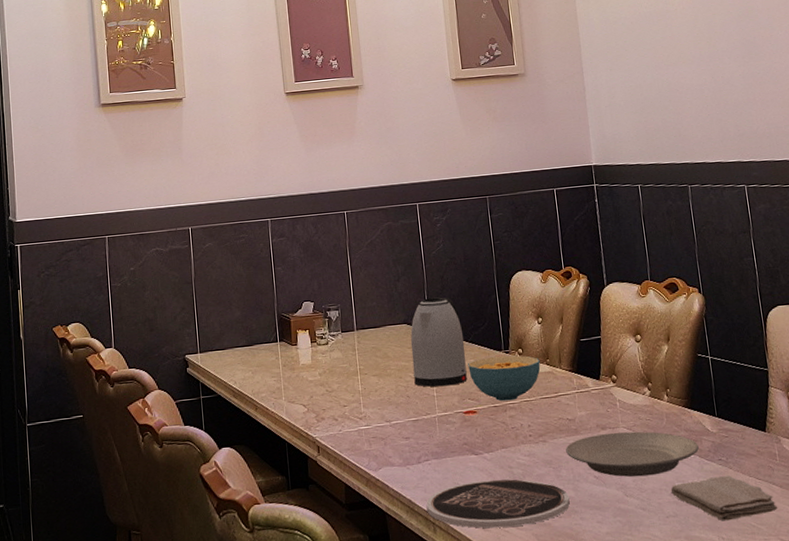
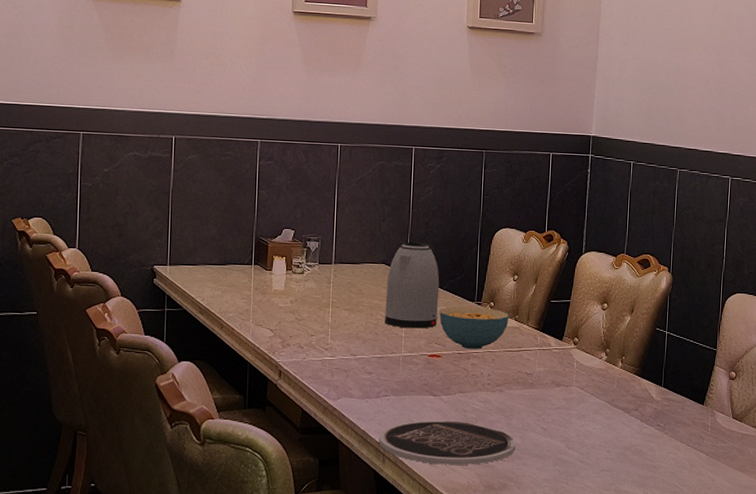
plate: present [566,431,699,477] -> none [519,390,641,433]
washcloth: present [671,476,778,521] -> none [609,440,701,480]

